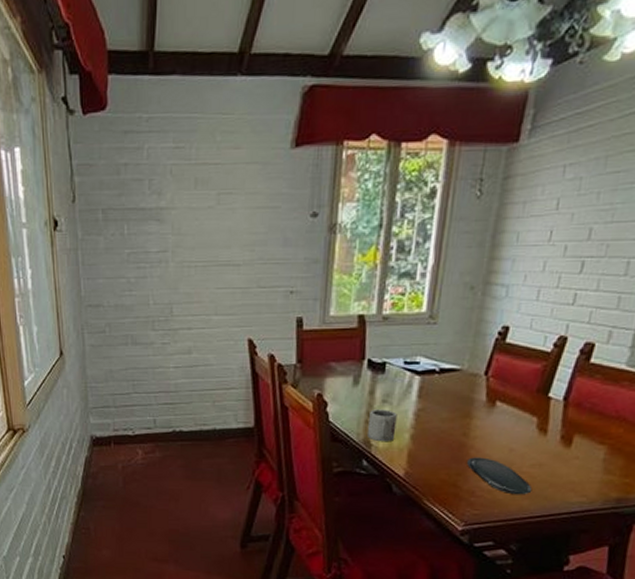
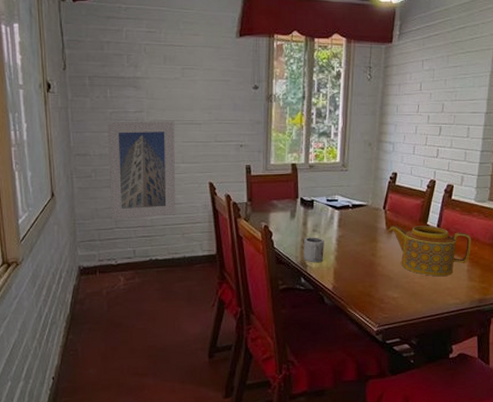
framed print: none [123,262,207,383] -> present [107,121,176,219]
oval tray: present [467,457,533,495] -> none [377,272,423,301]
teapot: none [488,398,615,467] -> present [387,226,472,277]

